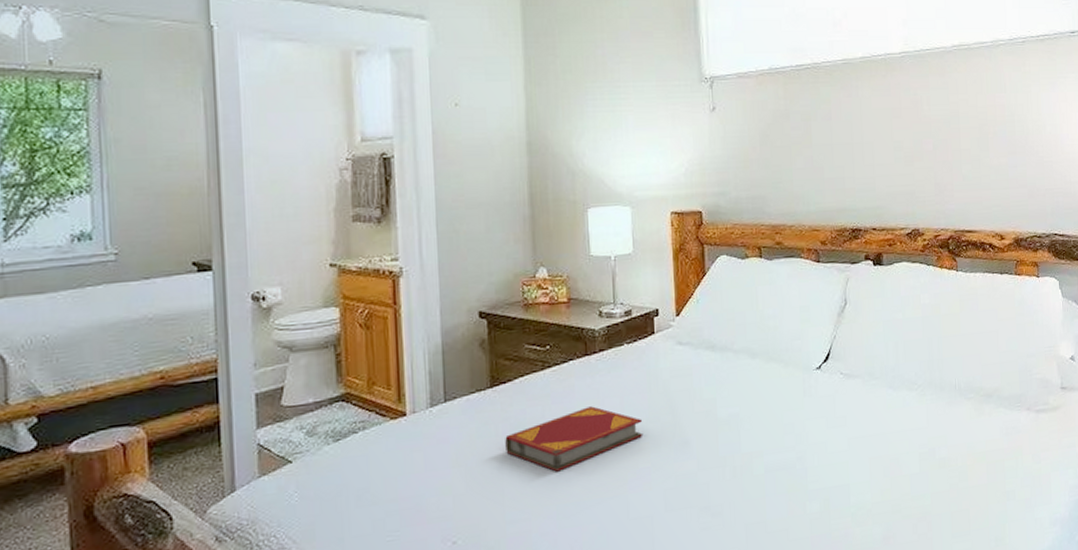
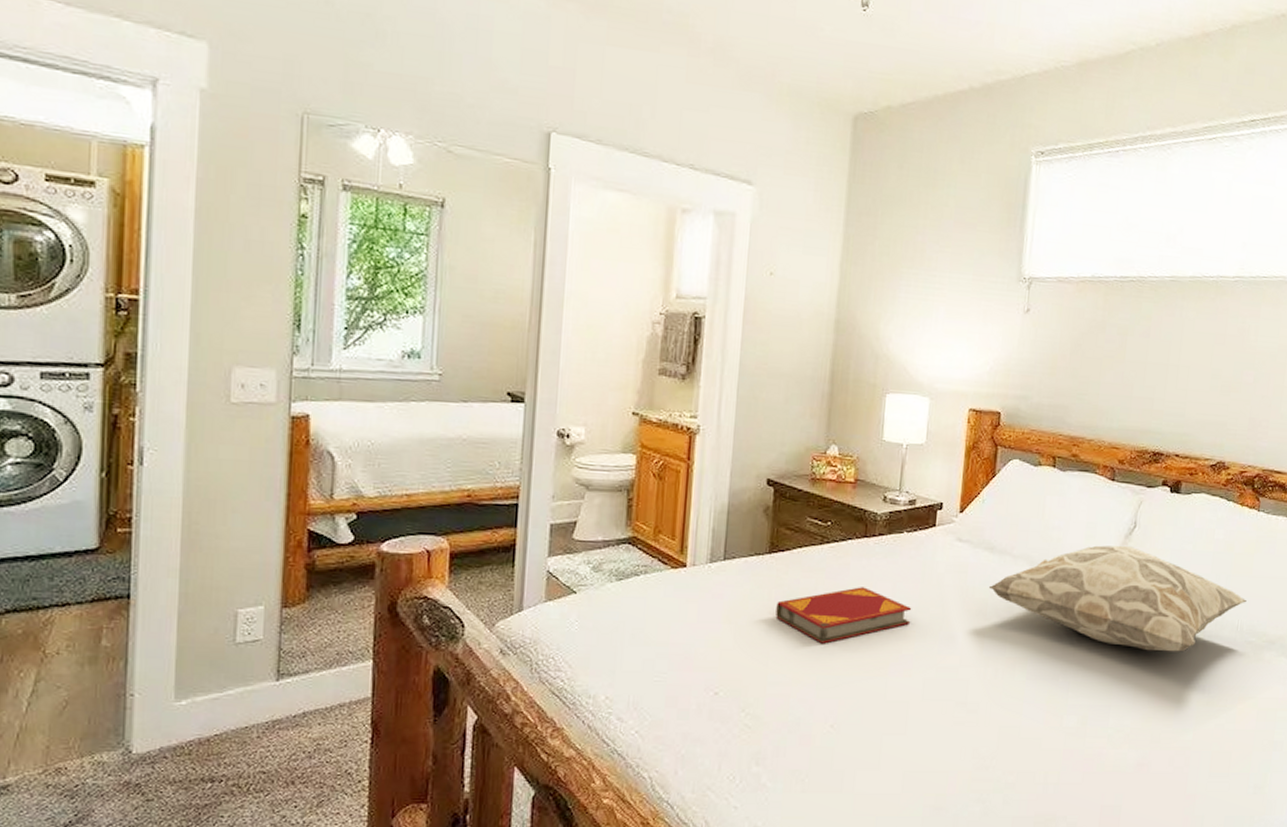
decorative pillow: none [714,324,960,424] -> present [988,545,1247,652]

